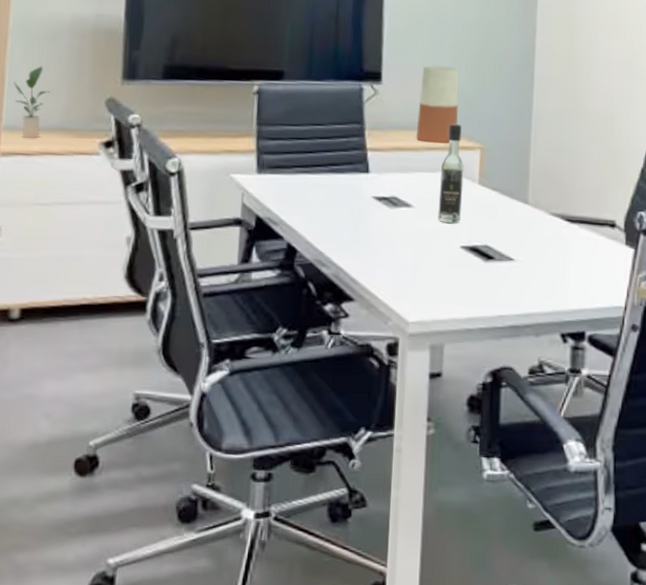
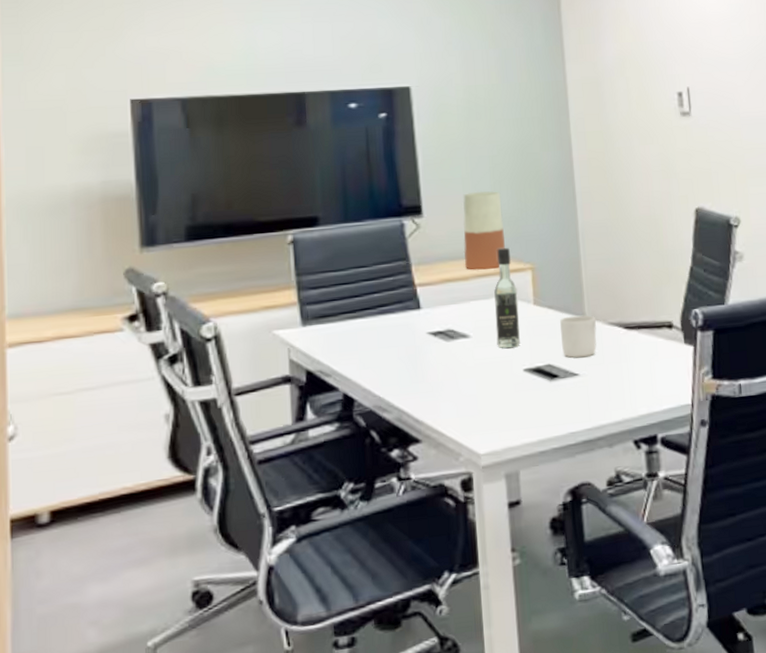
potted plant: present [13,66,51,138] -> none [14,245,59,324]
mug: none [501,200,538,244] -> present [560,315,597,358]

